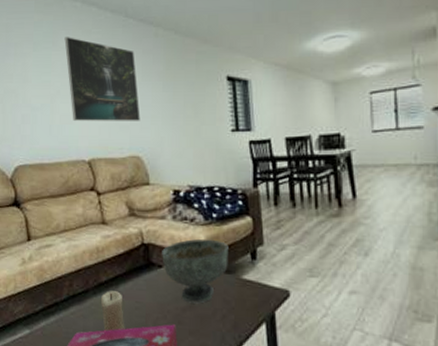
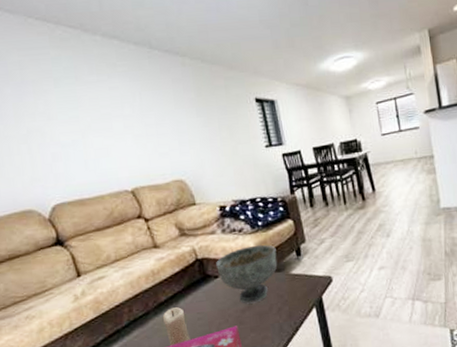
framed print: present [64,37,140,121] -> none [88,71,179,153]

